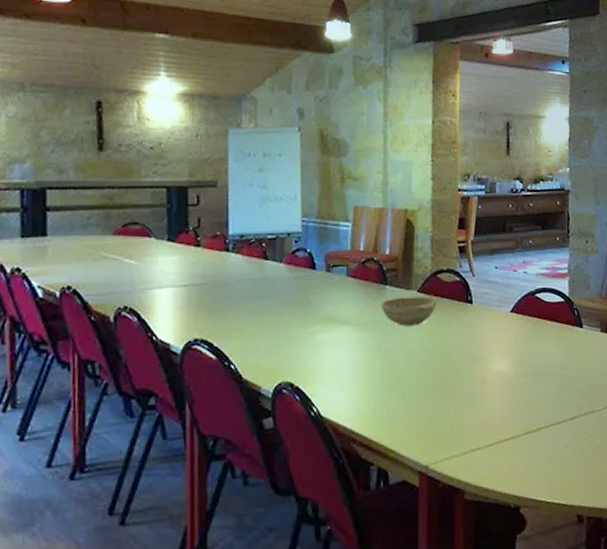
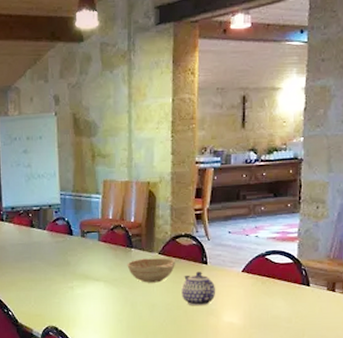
teapot: none [444,312,483,353] -> present [181,272,216,306]

